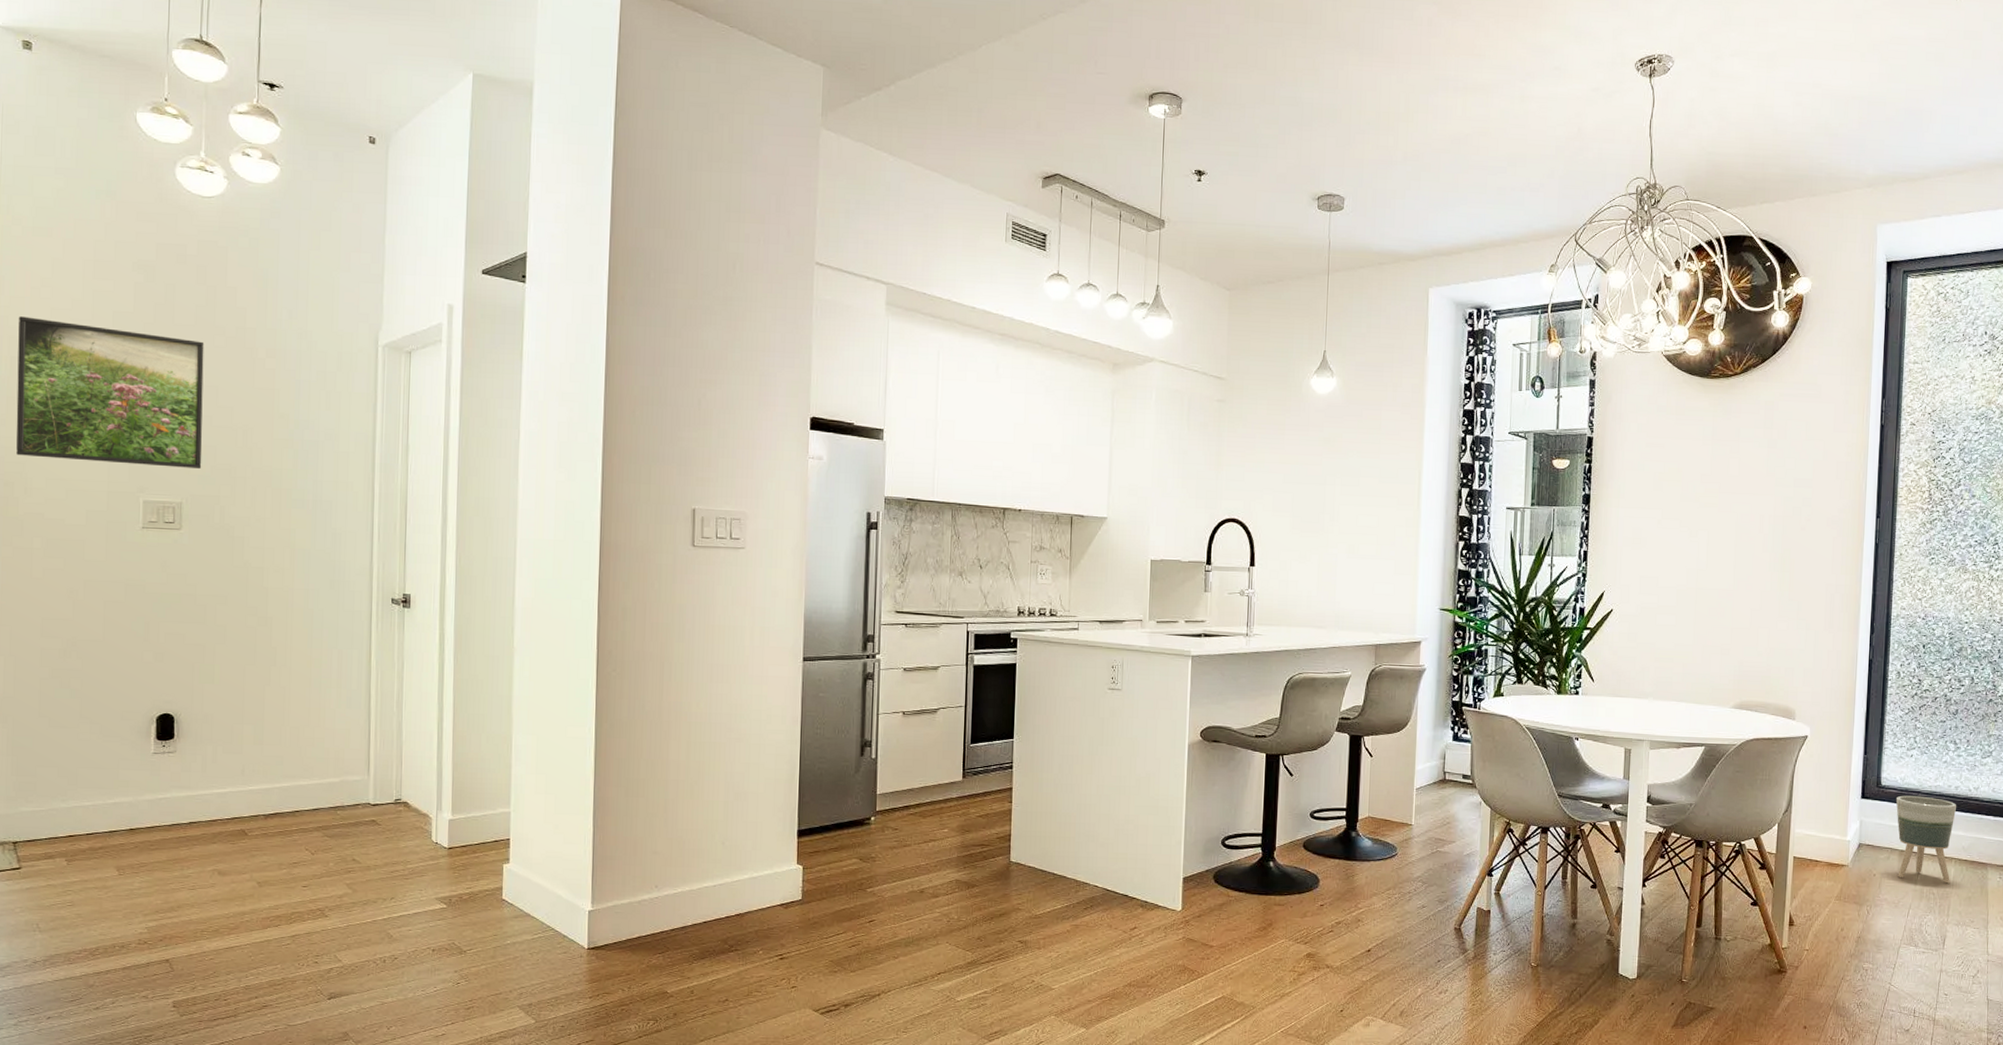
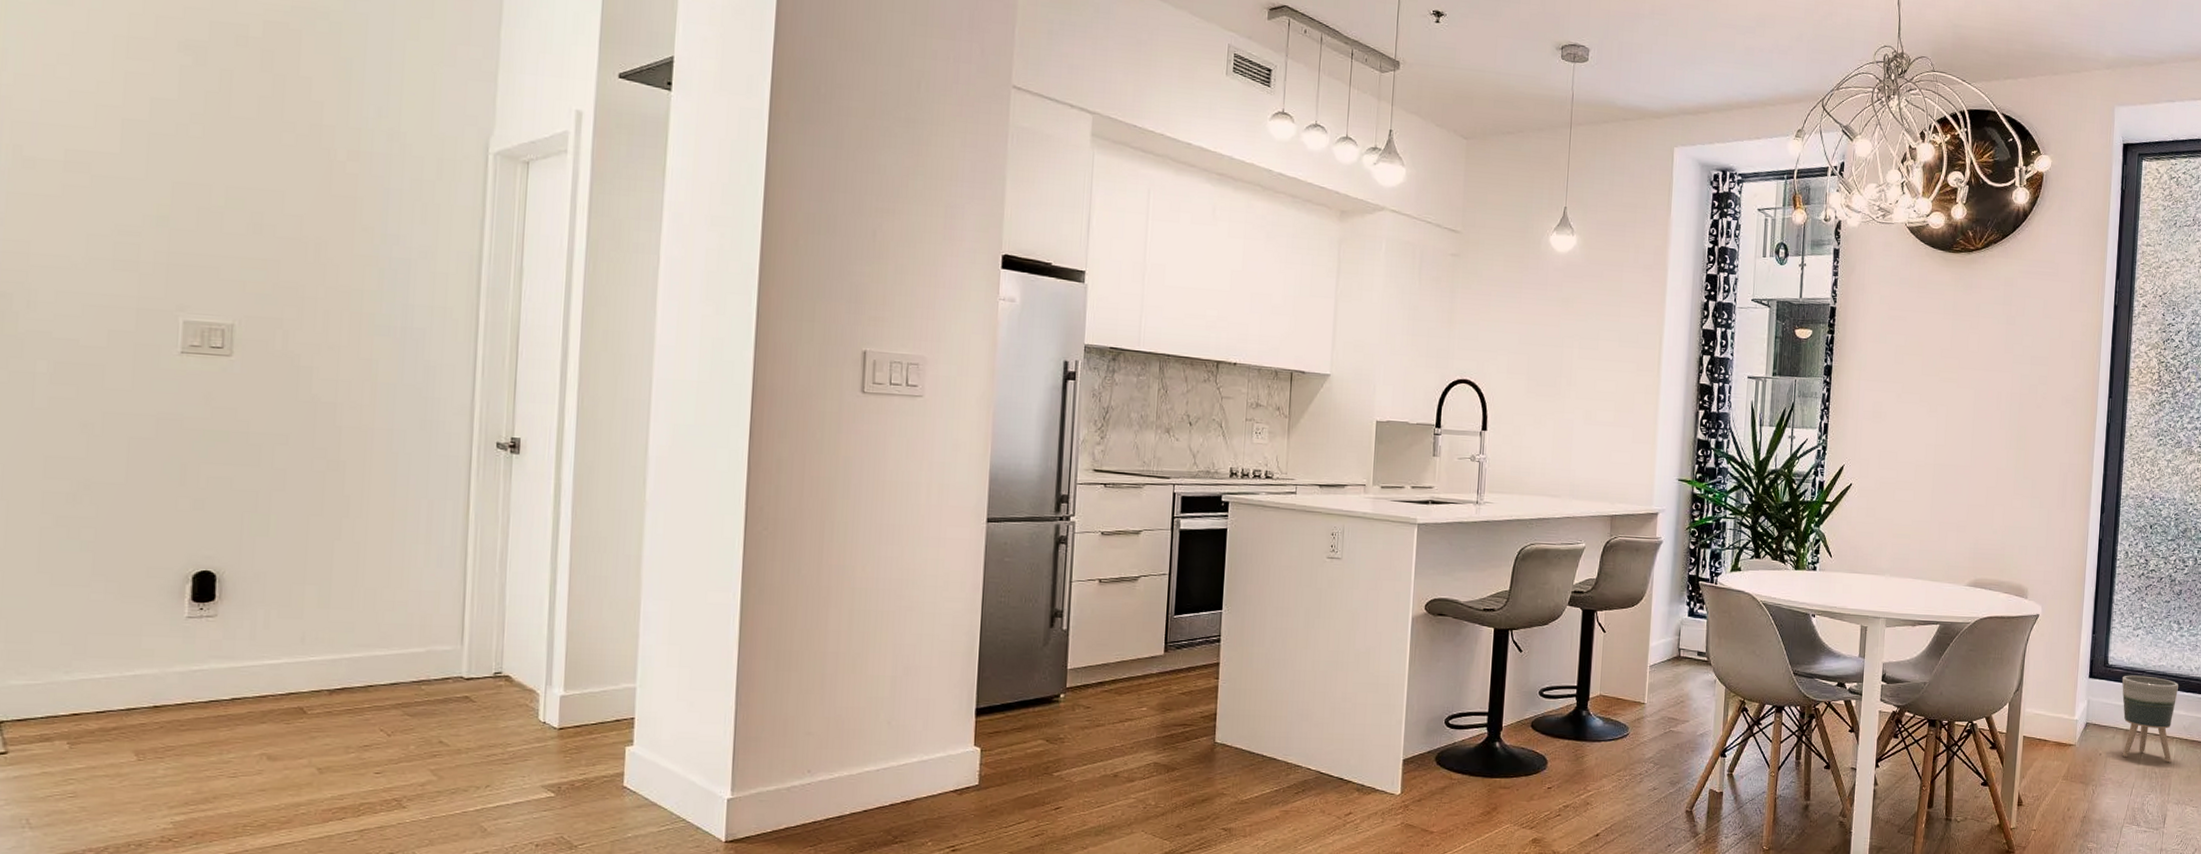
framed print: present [16,316,204,469] -> none [17,97,269,286]

